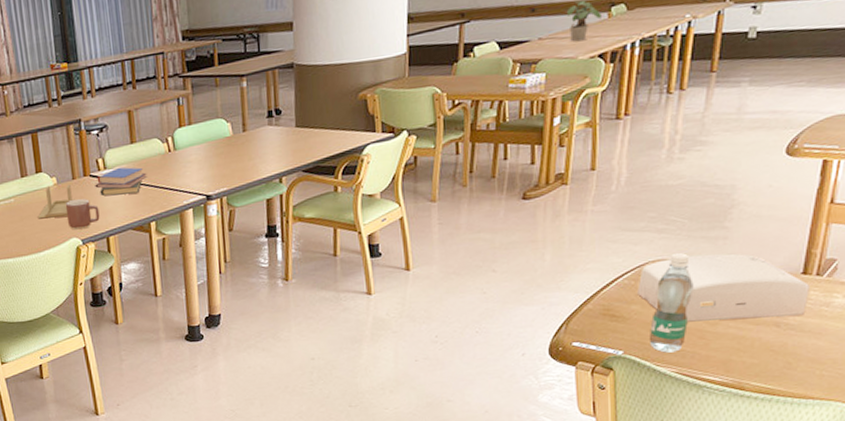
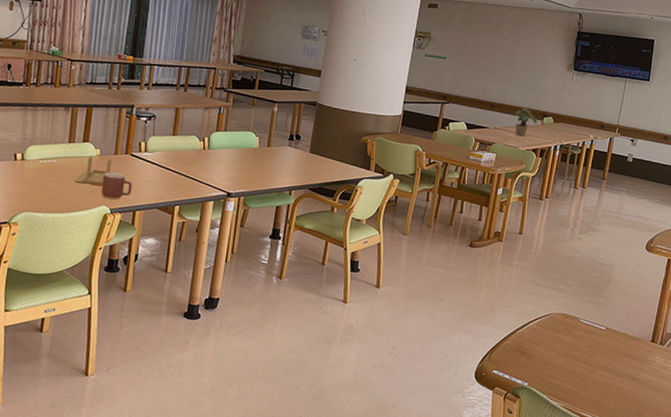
book: present [95,167,147,196] -> none [133,153,181,178]
tissue dispenser: present [637,253,809,322] -> none [542,313,655,374]
bottle: present [648,252,694,353] -> none [547,309,581,390]

